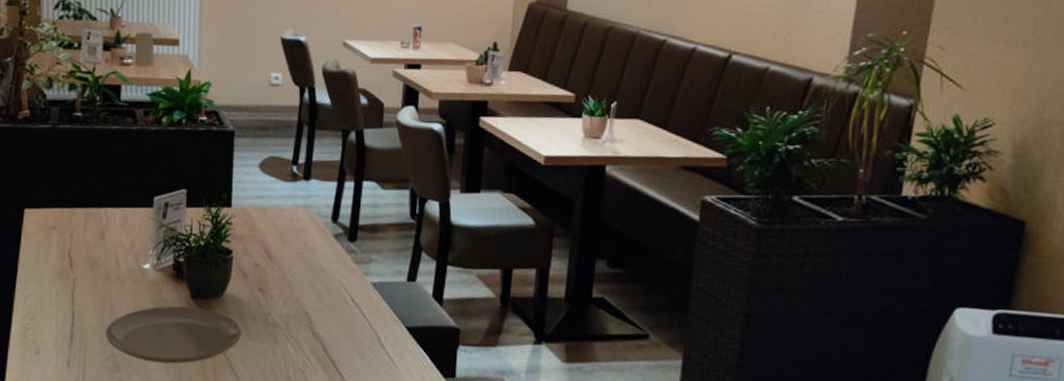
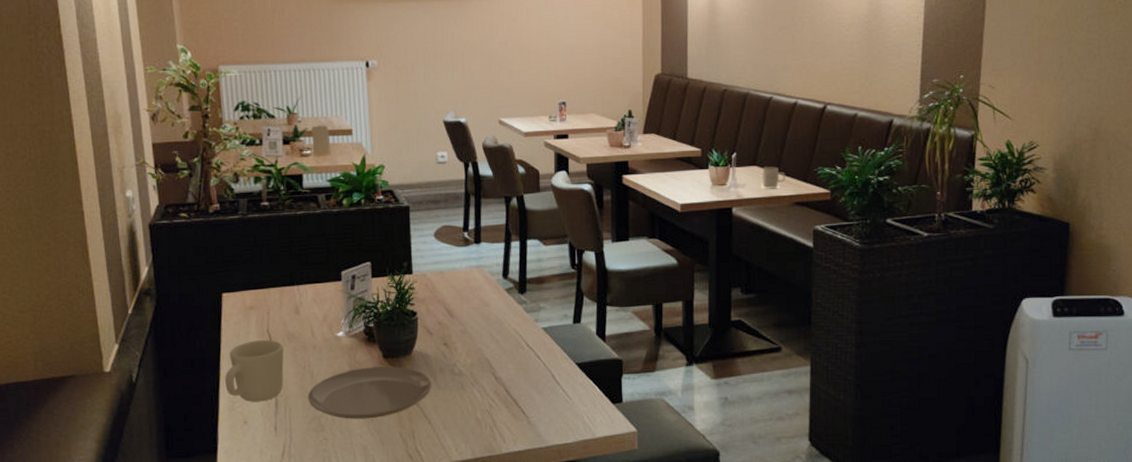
mug: none [19,264,84,332] -> present [225,340,284,402]
mug: none [644,121,674,148] -> present [762,166,786,189]

